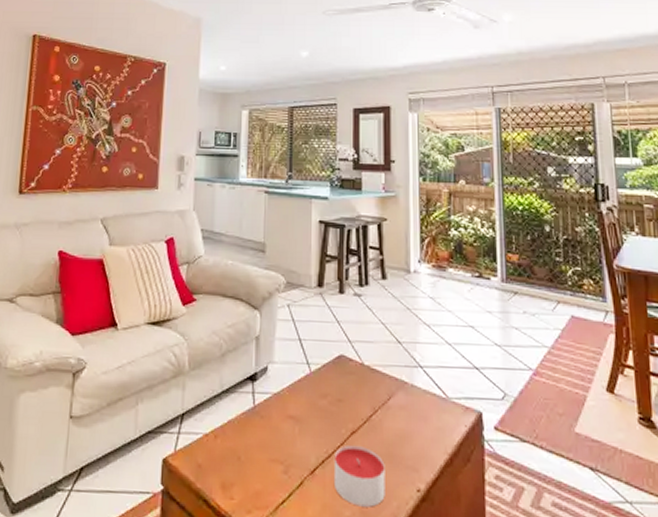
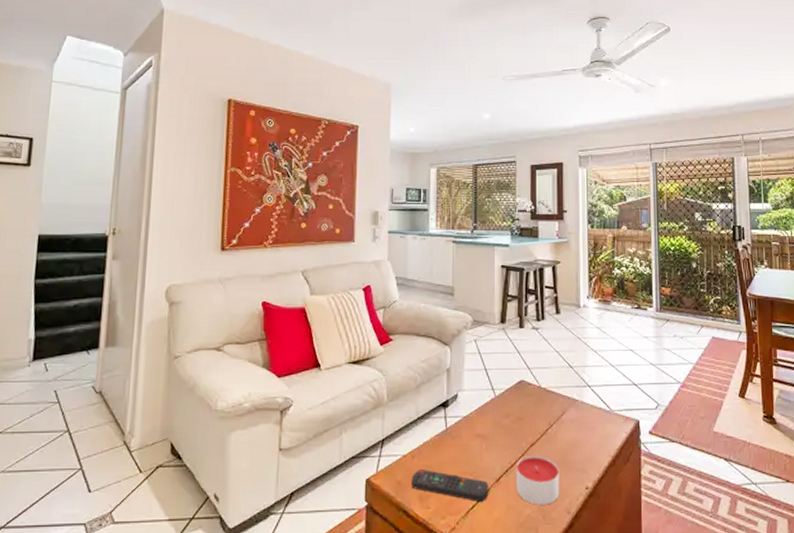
remote control: none [213,451,302,498] -> present [411,468,489,503]

